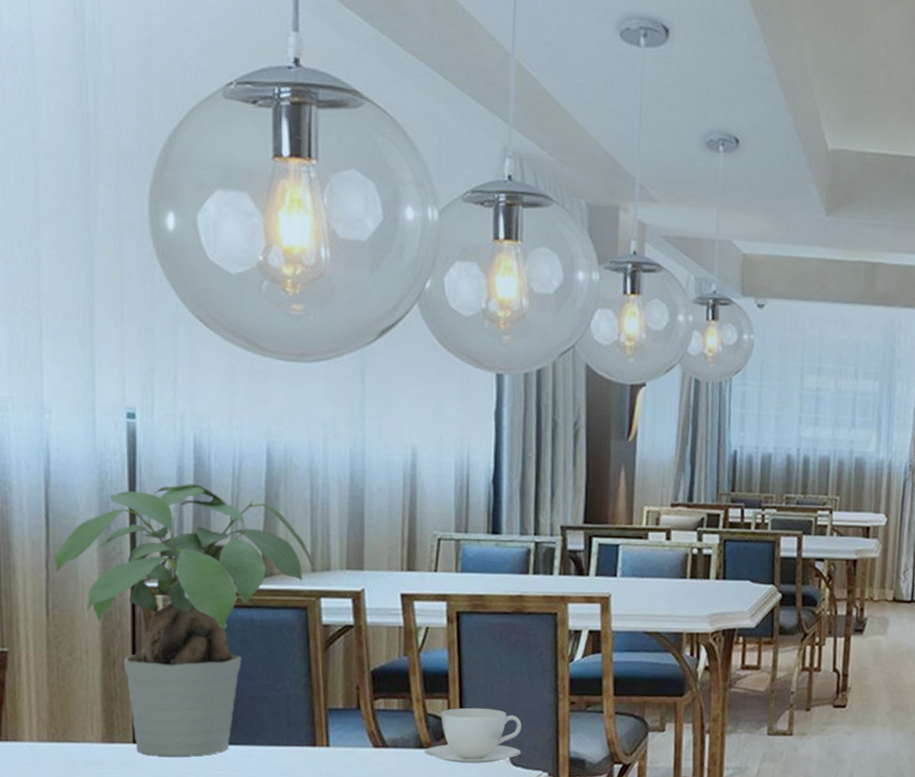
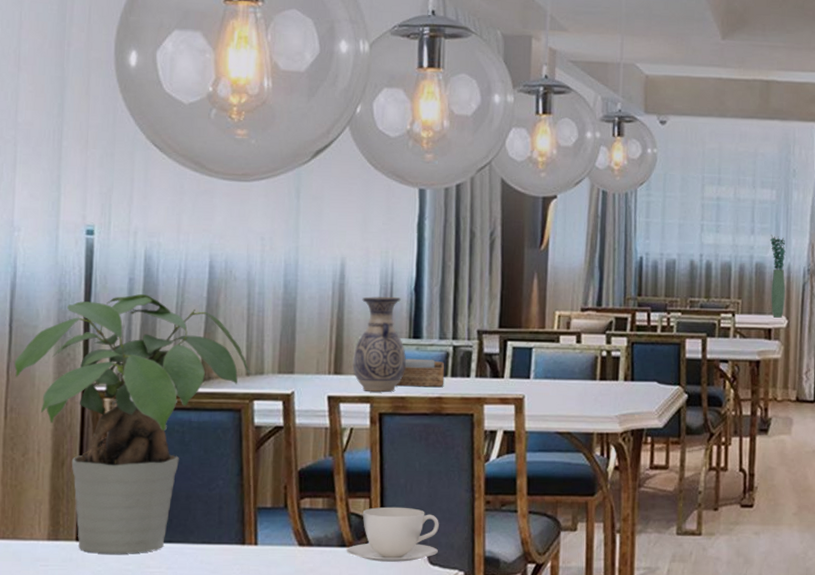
vase: none [427,489,485,590] -> present [352,296,407,393]
napkin holder: none [474,555,526,585] -> present [396,358,445,387]
vase: none [870,428,887,516] -> present [769,234,786,318]

